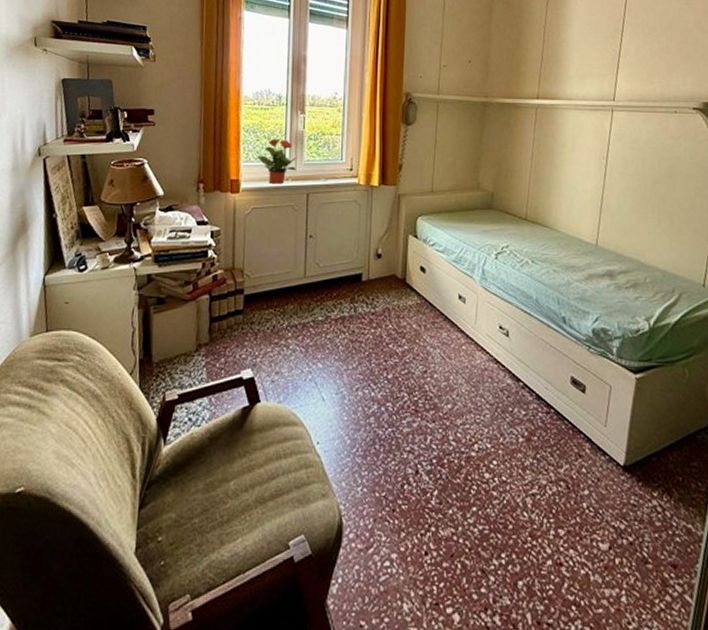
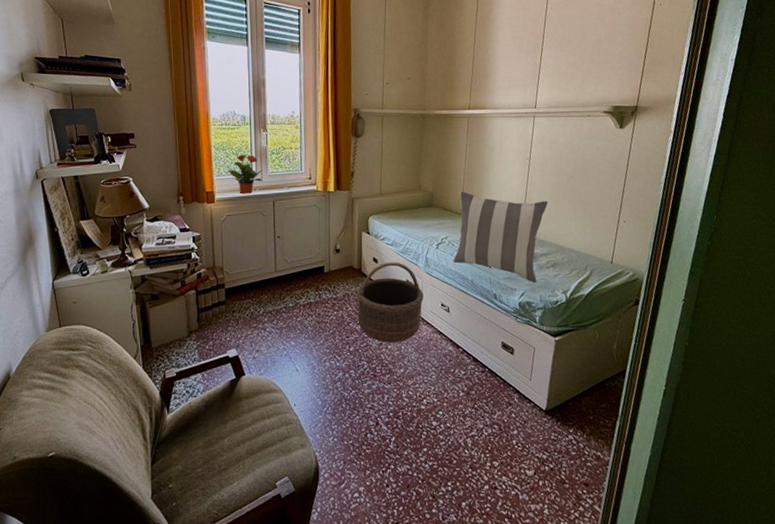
basket: none [398,272,479,371] -> present [357,262,424,343]
pillow: none [513,192,629,305] -> present [452,191,549,283]

